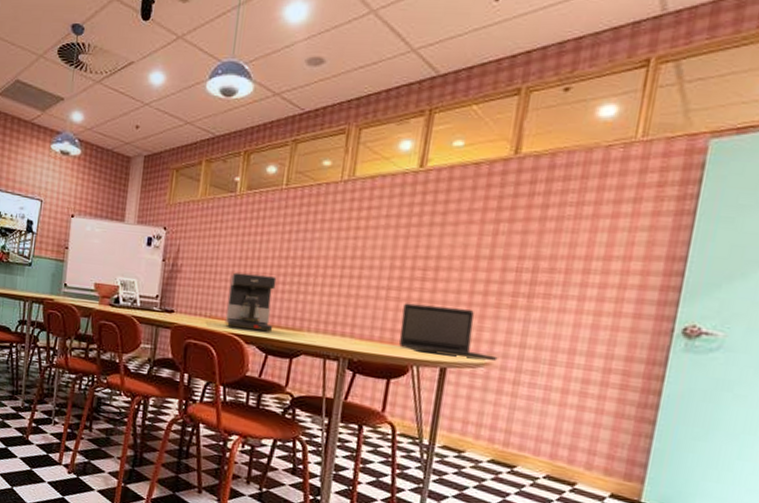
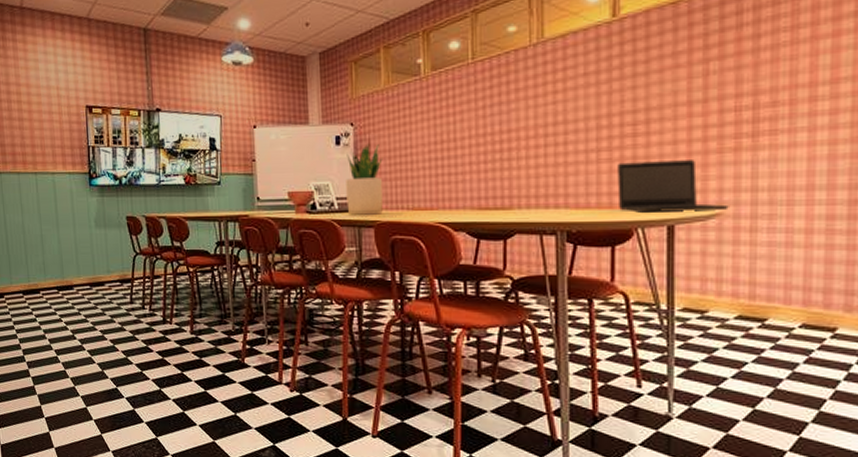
planter: none [148,248,189,318] -> present [346,143,384,215]
coffee maker: present [224,272,277,332] -> none [428,157,481,218]

